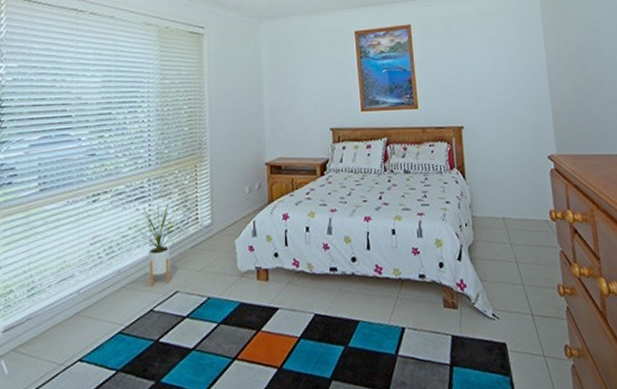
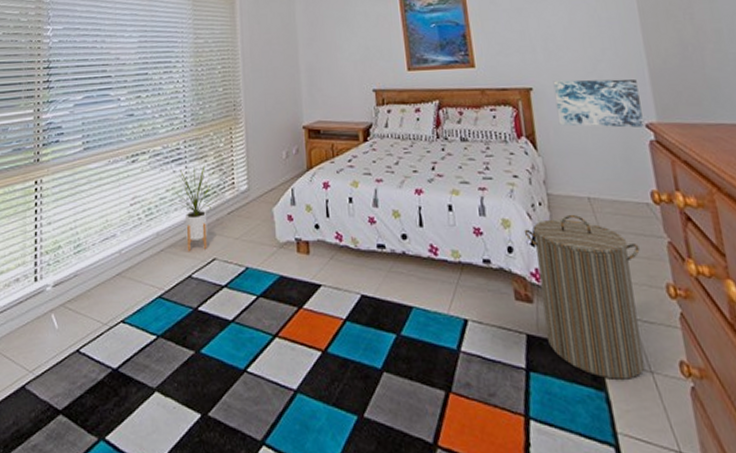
laundry hamper: none [452,232,540,366] -> present [524,214,645,379]
wall art: none [480,118,547,159] -> present [553,79,644,128]

